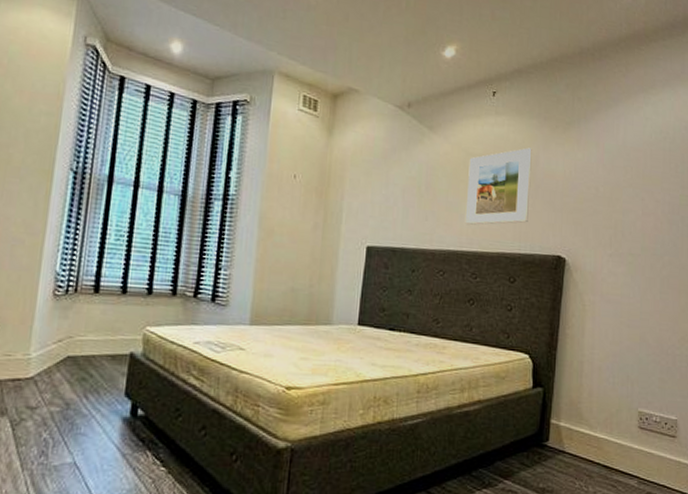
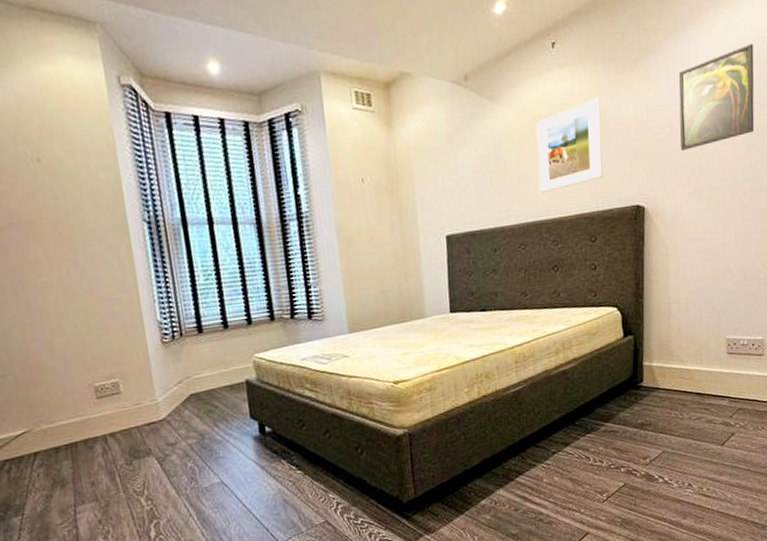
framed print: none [604,130,678,214] -> present [678,43,755,150]

